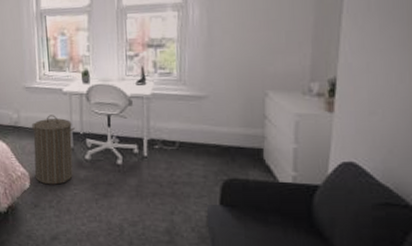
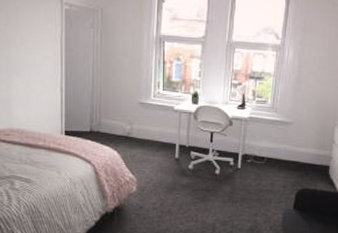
laundry hamper: present [31,115,75,185] -> none [142,129,182,190]

